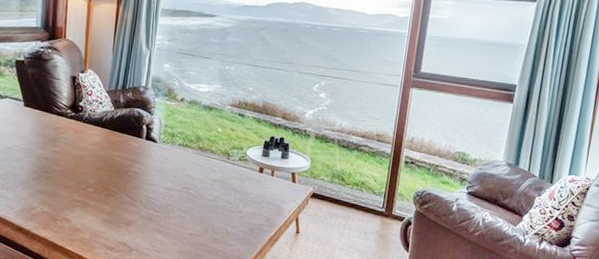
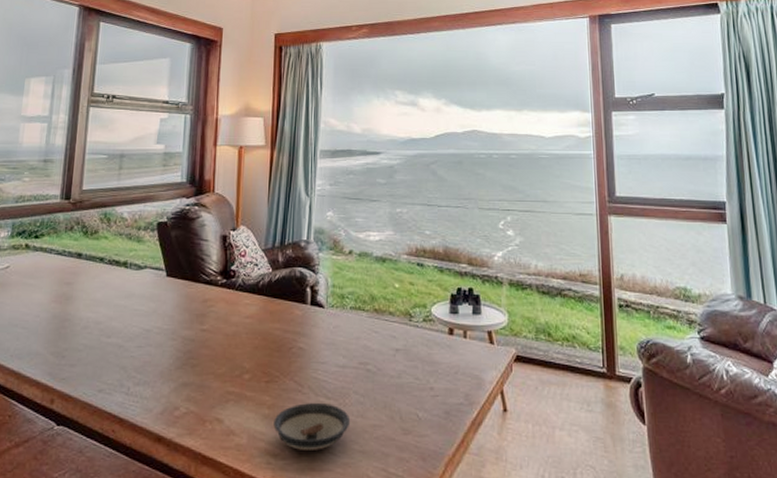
saucer: none [111,213,173,249] -> present [273,402,351,452]

